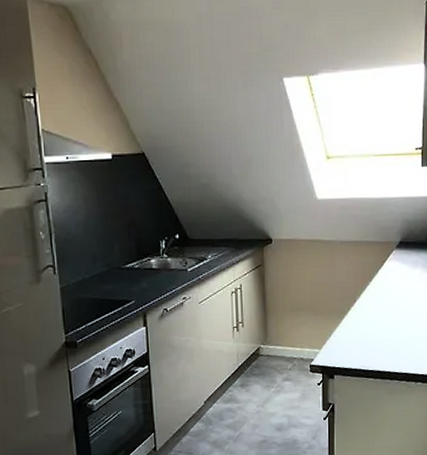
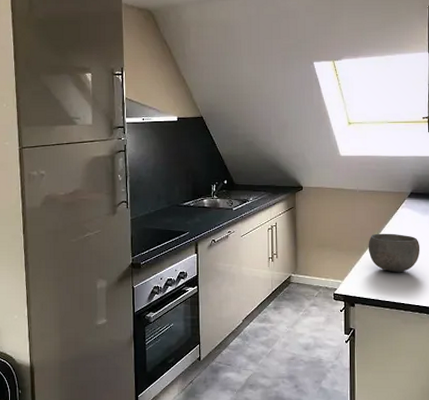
bowl: none [349,291,409,337] -> present [368,233,420,272]

